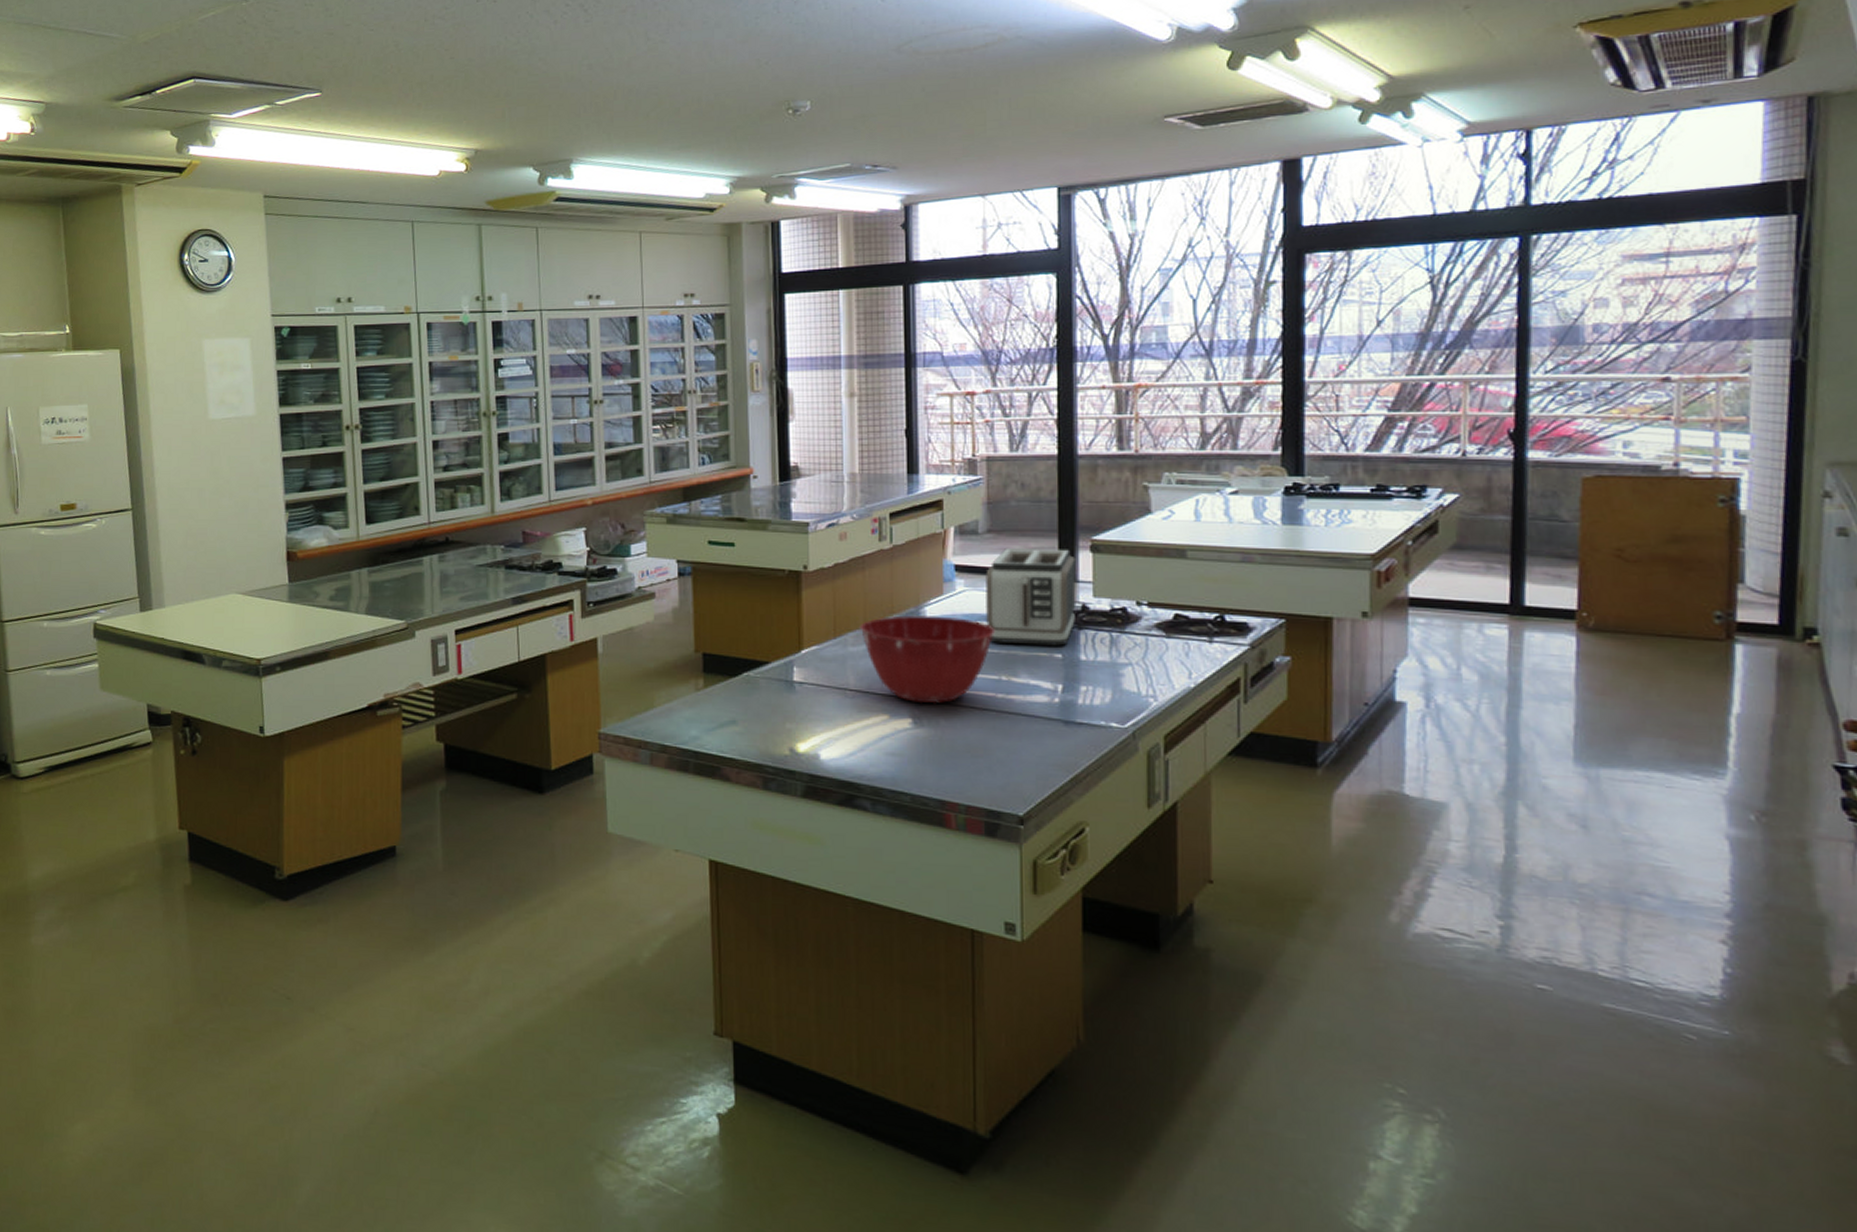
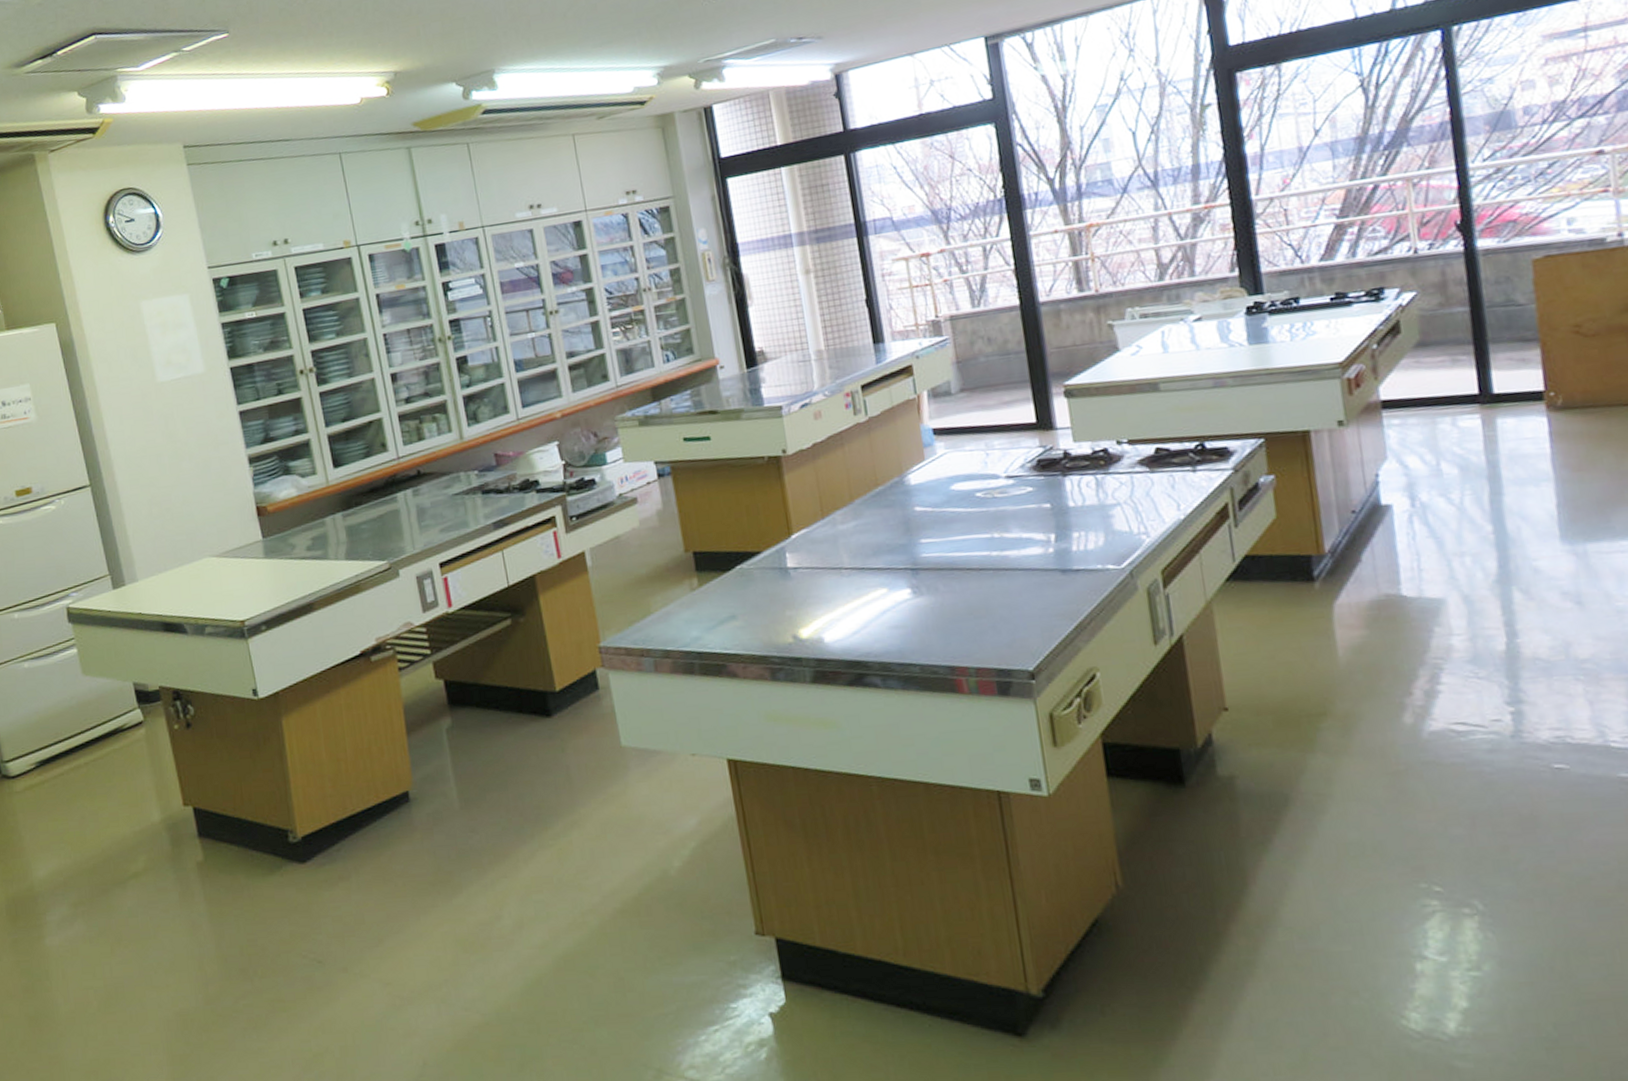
mixing bowl: present [859,615,994,704] -> none [846,481,981,572]
toaster: present [986,548,1077,646] -> none [964,397,1059,502]

